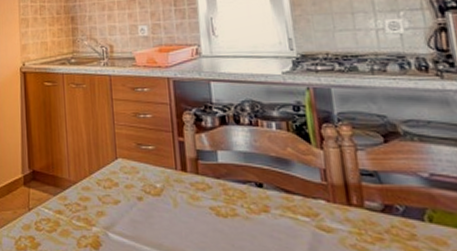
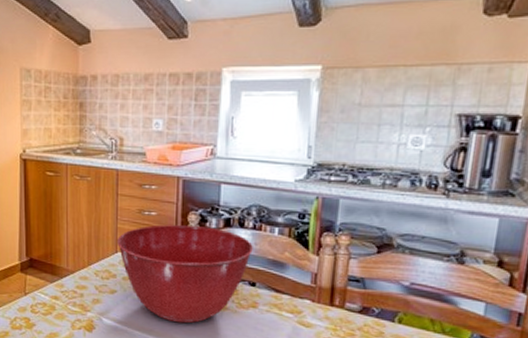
mixing bowl: none [116,126,253,235] -> present [117,224,253,324]

